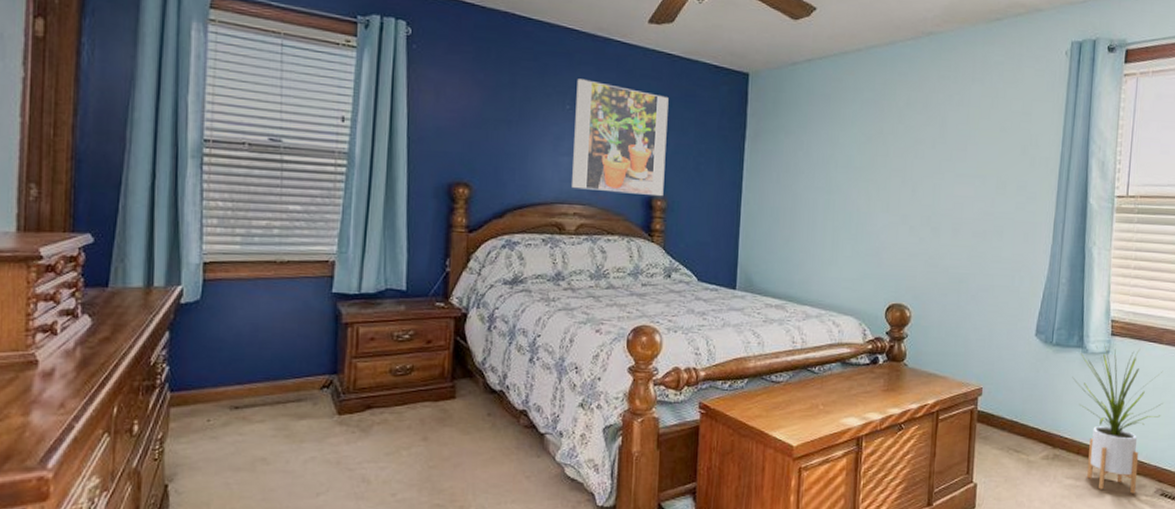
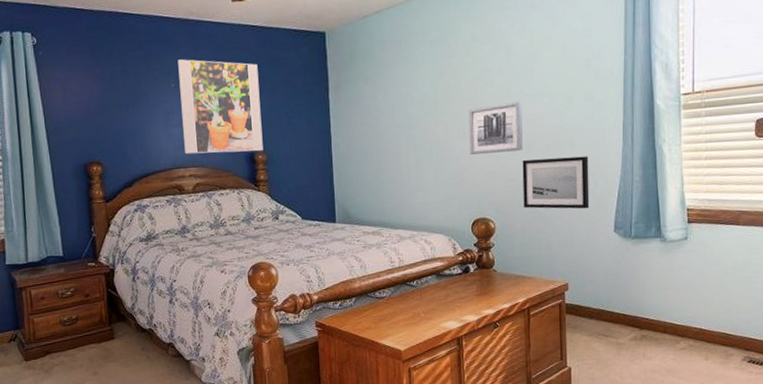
wall art: none [892,179,952,235] -> present [468,101,523,155]
wall art: none [943,246,1016,307] -> present [522,156,590,209]
house plant: present [1072,343,1163,494] -> none [653,231,745,363]

